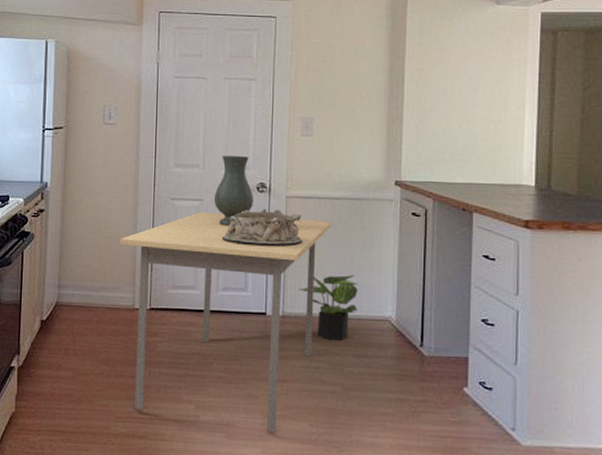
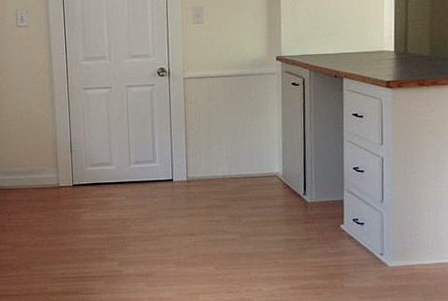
dining table: present [120,212,332,431] -> none [42,96,225,276]
vase: present [213,155,253,226] -> none [120,45,155,108]
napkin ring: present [221,208,303,247] -> none [130,90,201,123]
potted plant: present [298,274,358,340] -> none [199,140,250,197]

